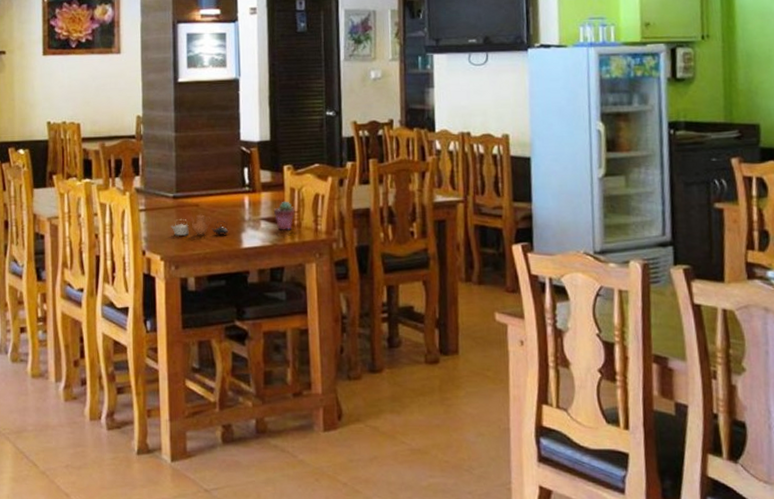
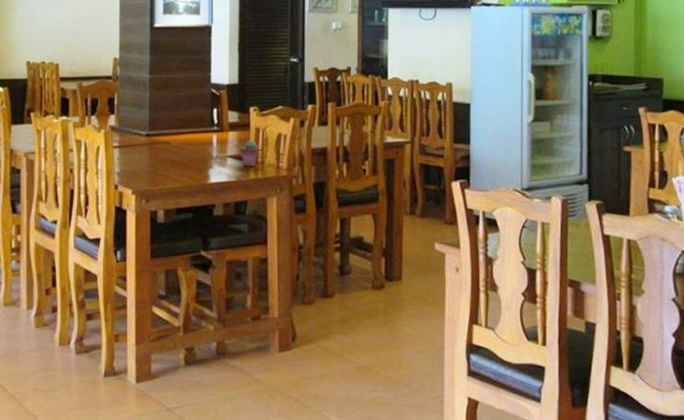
teapot: present [171,212,229,237] -> none [143,149,197,172]

